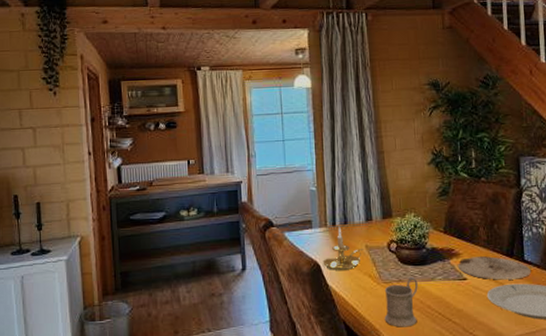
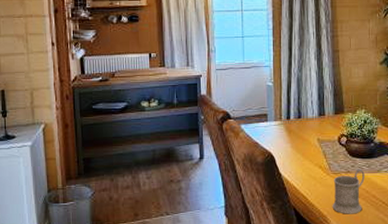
candle holder: present [323,227,363,270] -> none [276,121,315,161]

